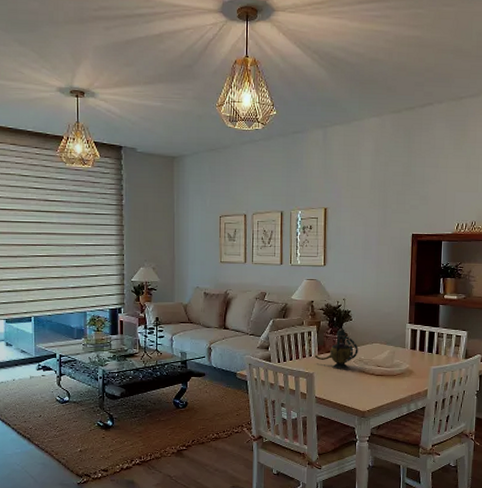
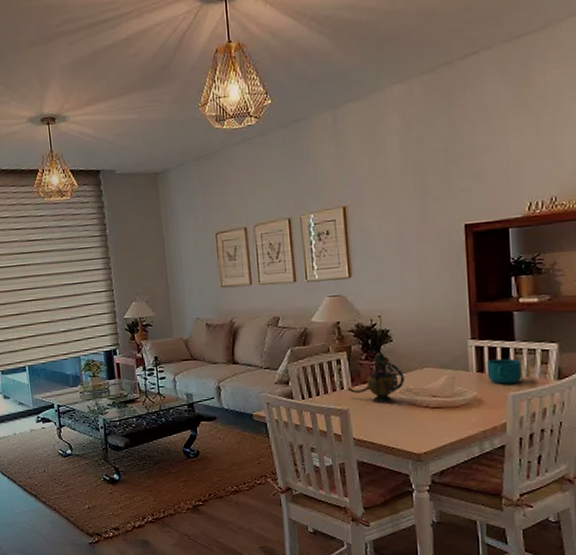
cup: none [417,341,442,360] -> present [486,359,522,384]

